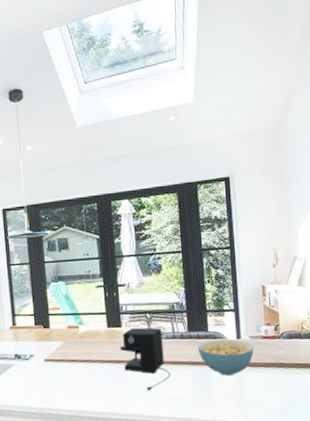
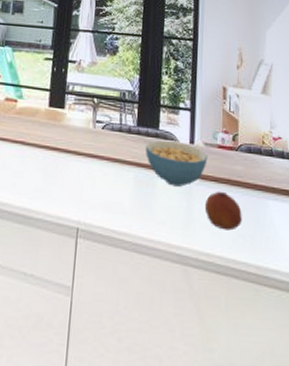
coffee maker: present [120,327,171,391] -> none [59,111,111,191]
fruit: none [255,373,288,404] -> present [204,191,242,231]

